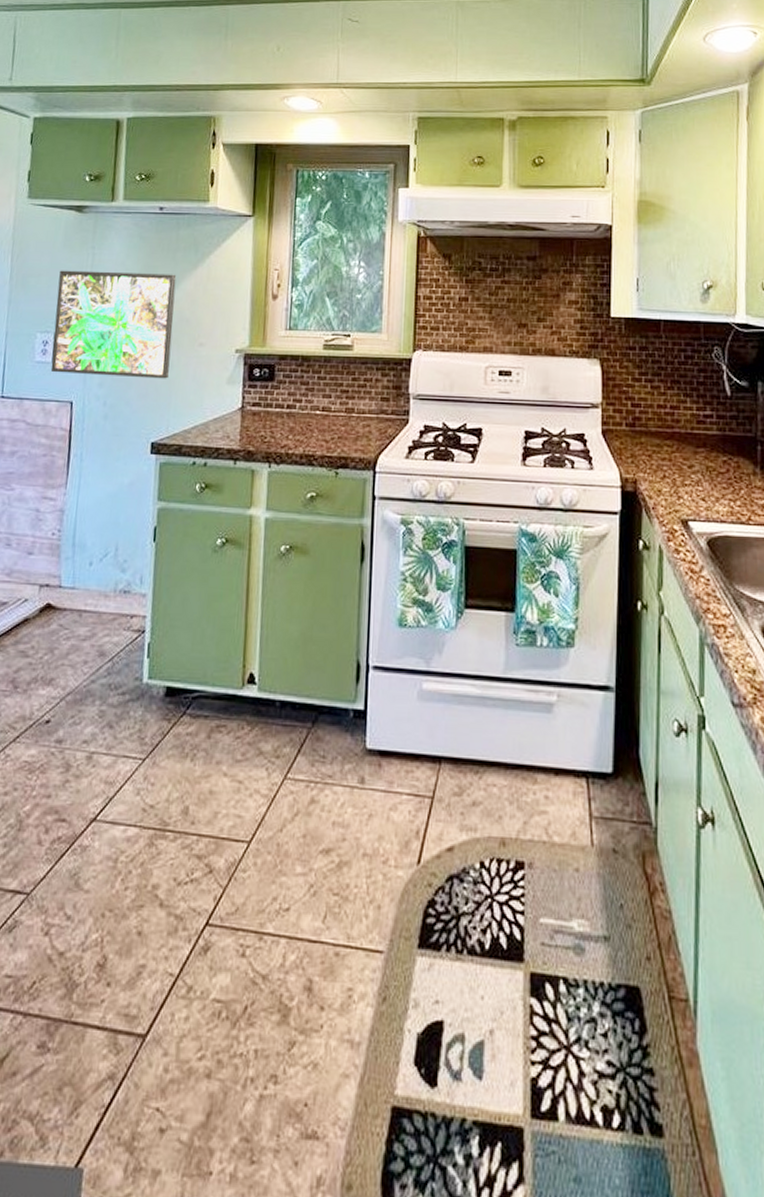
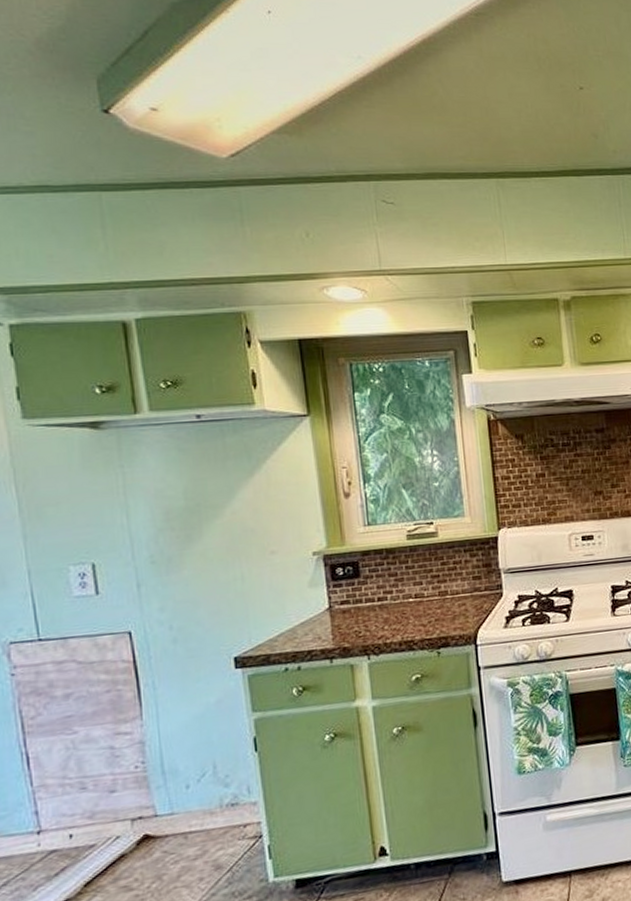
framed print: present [50,270,177,379] -> none [84,484,241,606]

